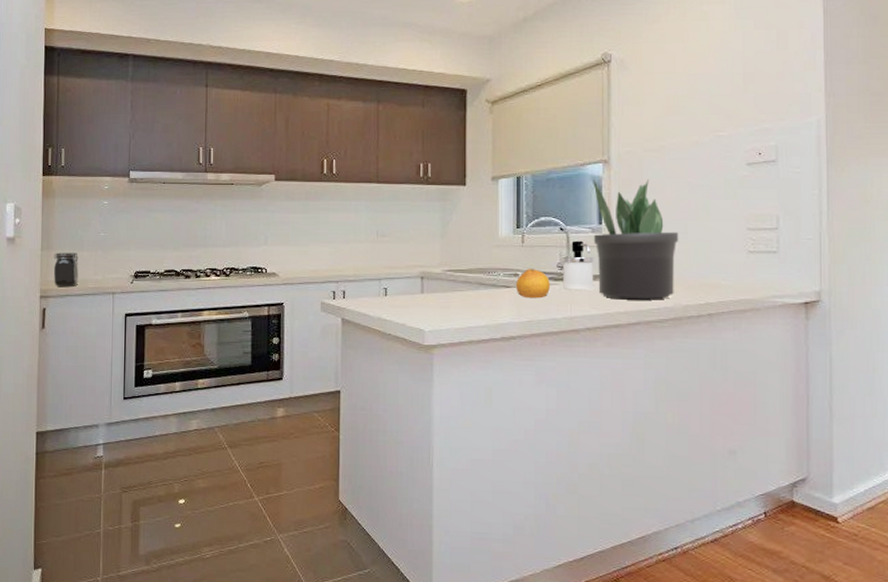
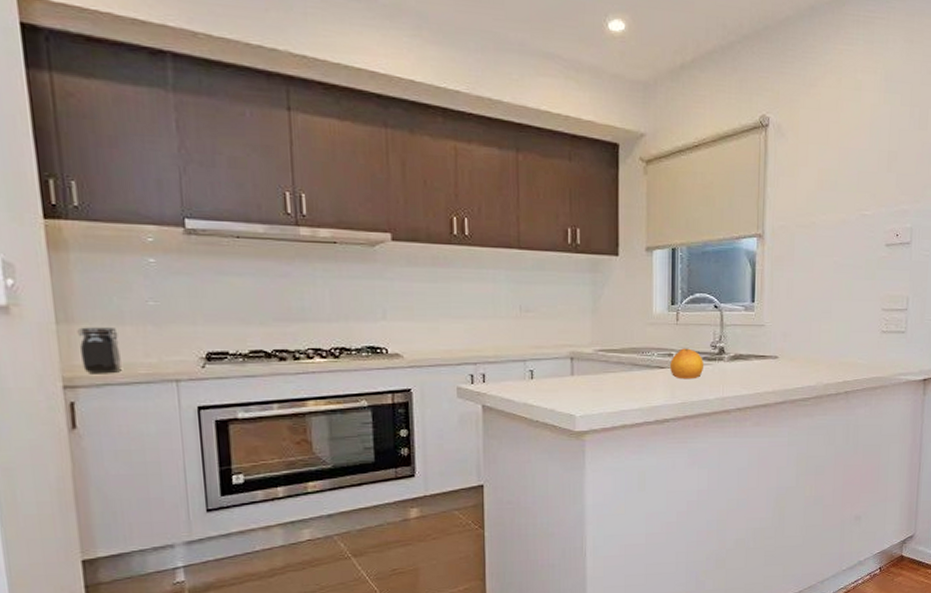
soap dispenser: present [562,240,594,290] -> none [715,319,746,370]
planter: present [593,179,679,300] -> none [747,254,824,379]

